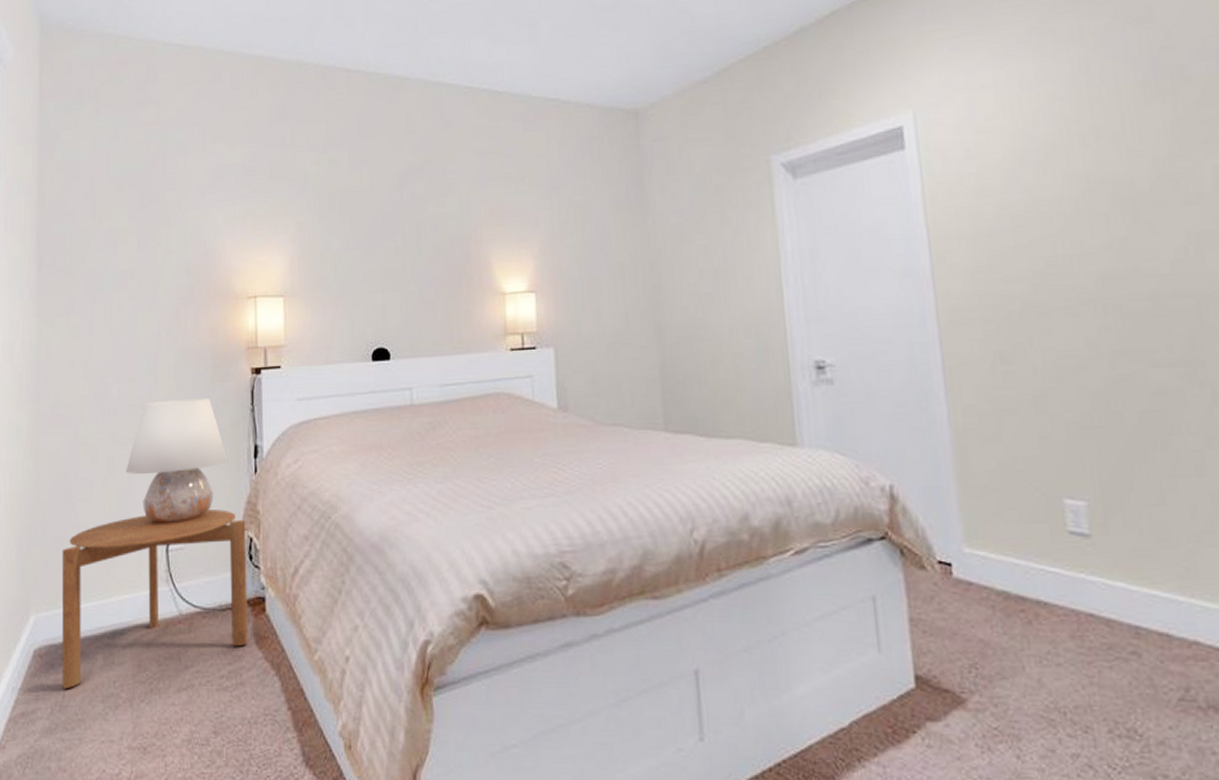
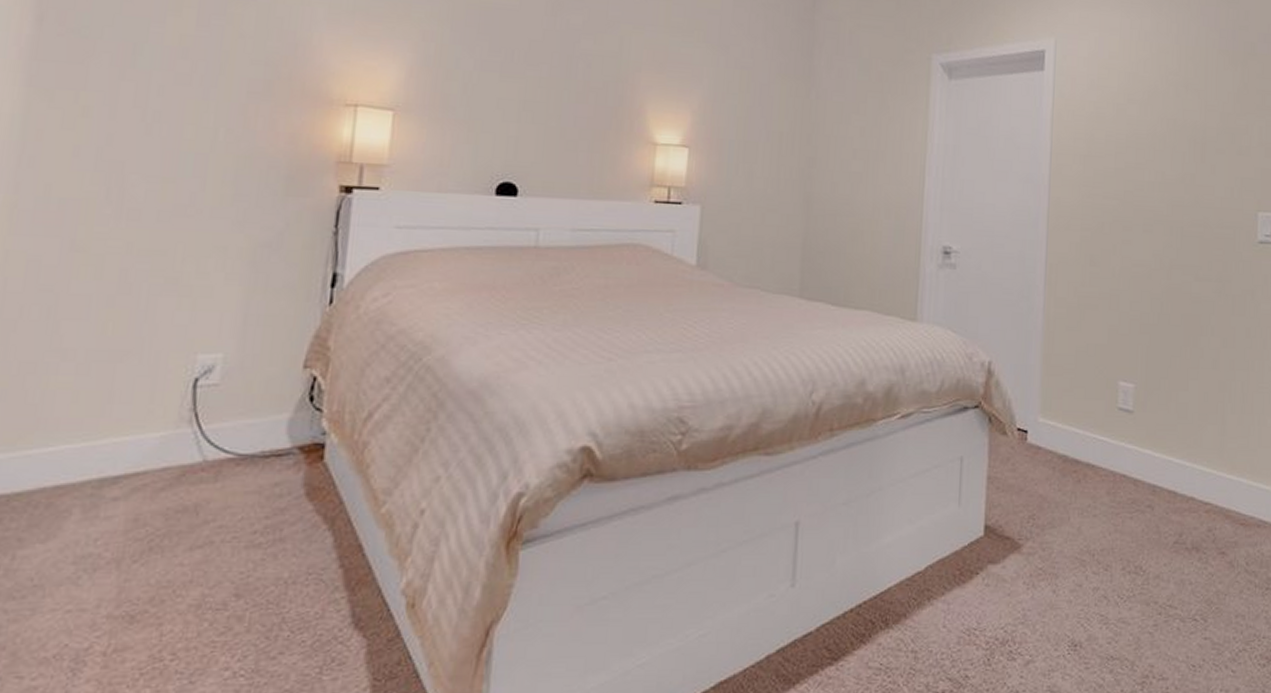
side table: present [61,509,248,690] -> none [11,342,309,550]
table lamp: present [125,397,228,524] -> none [143,209,295,355]

